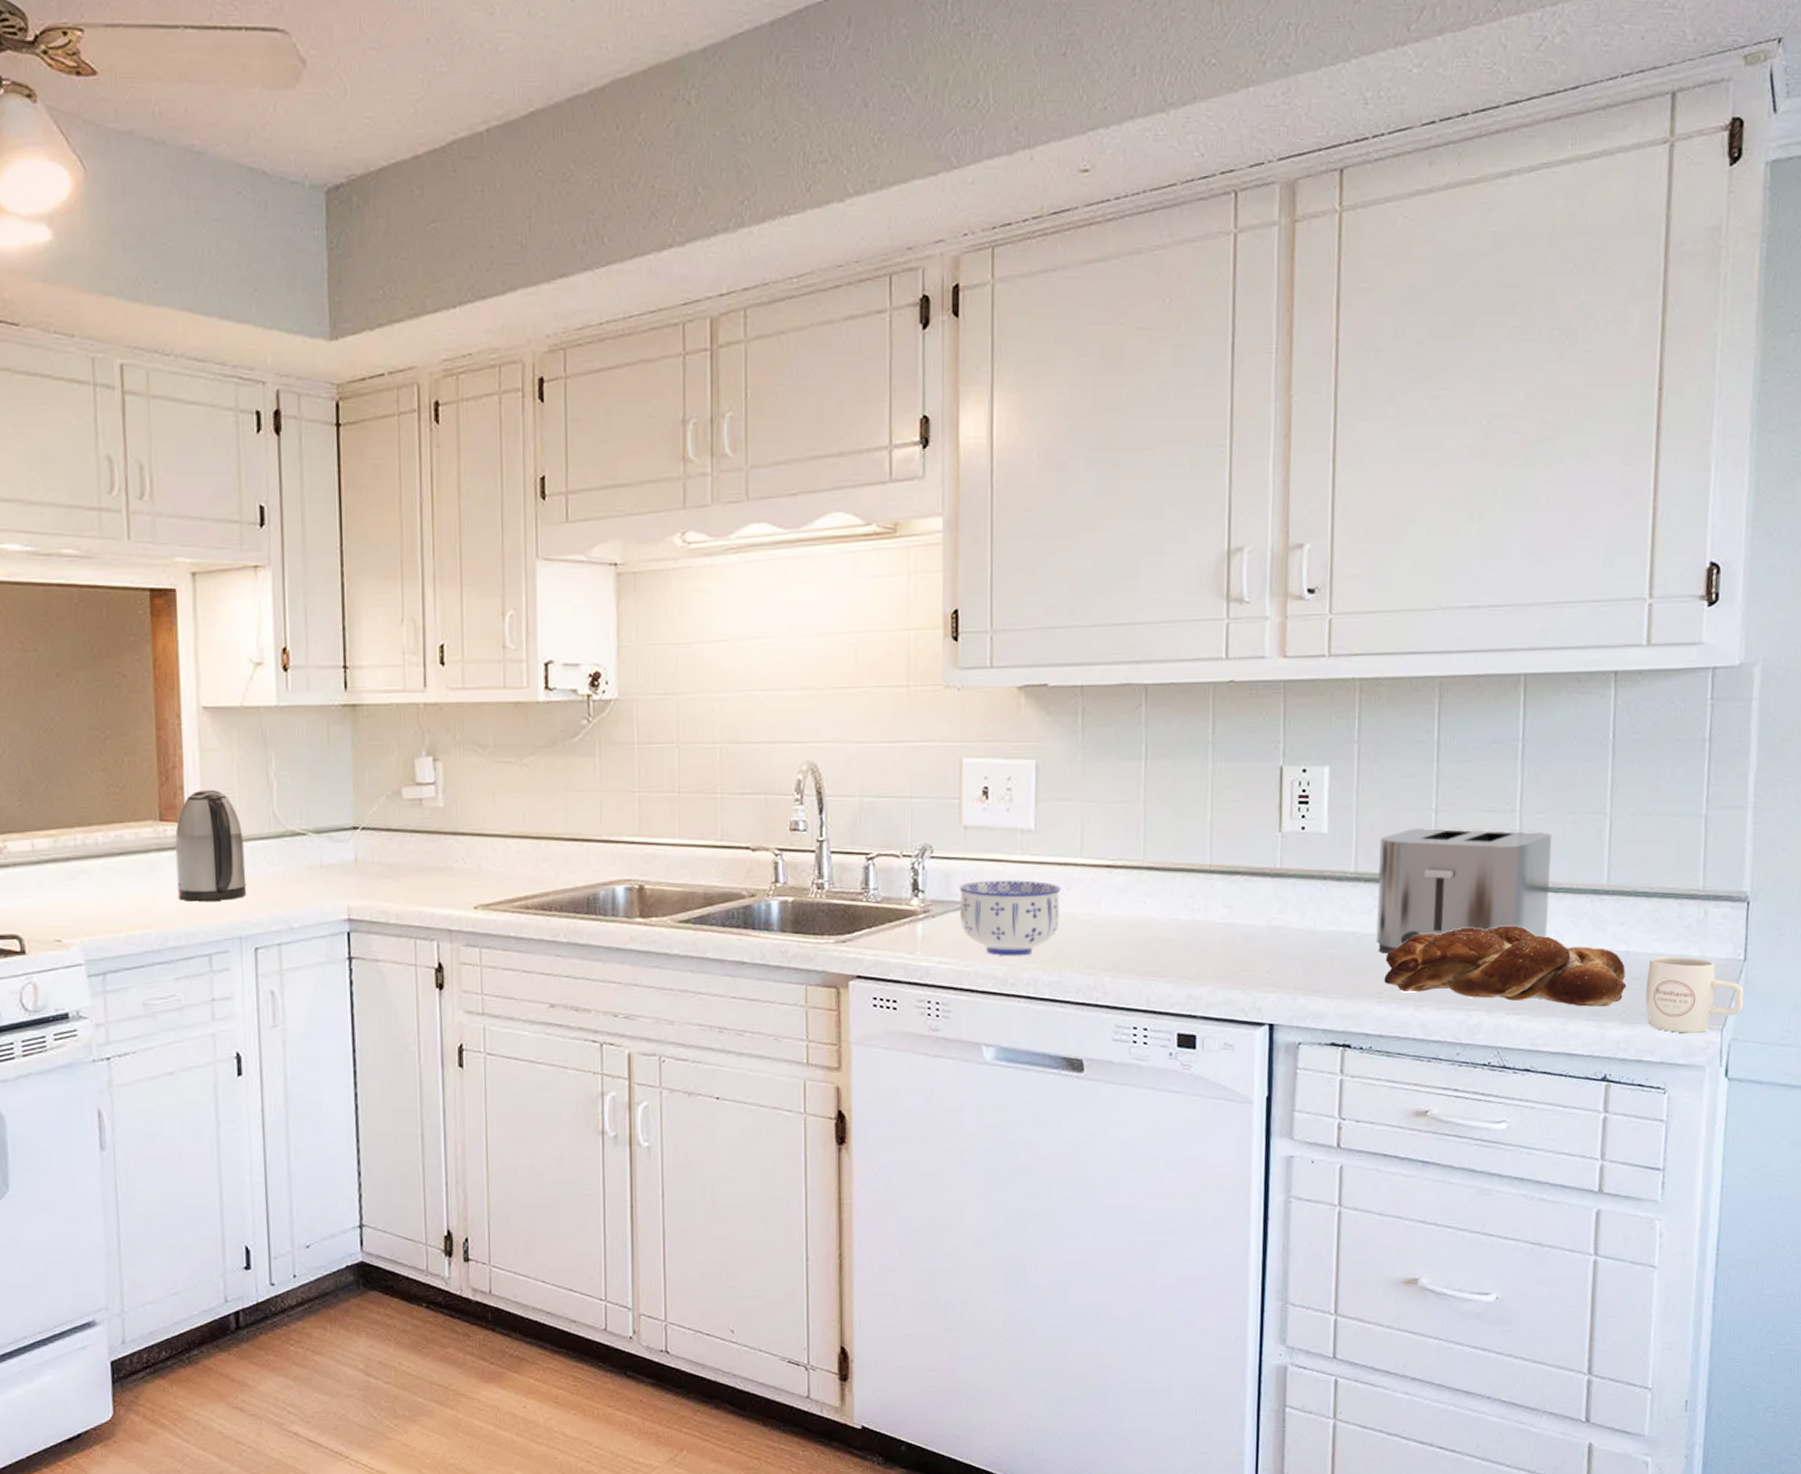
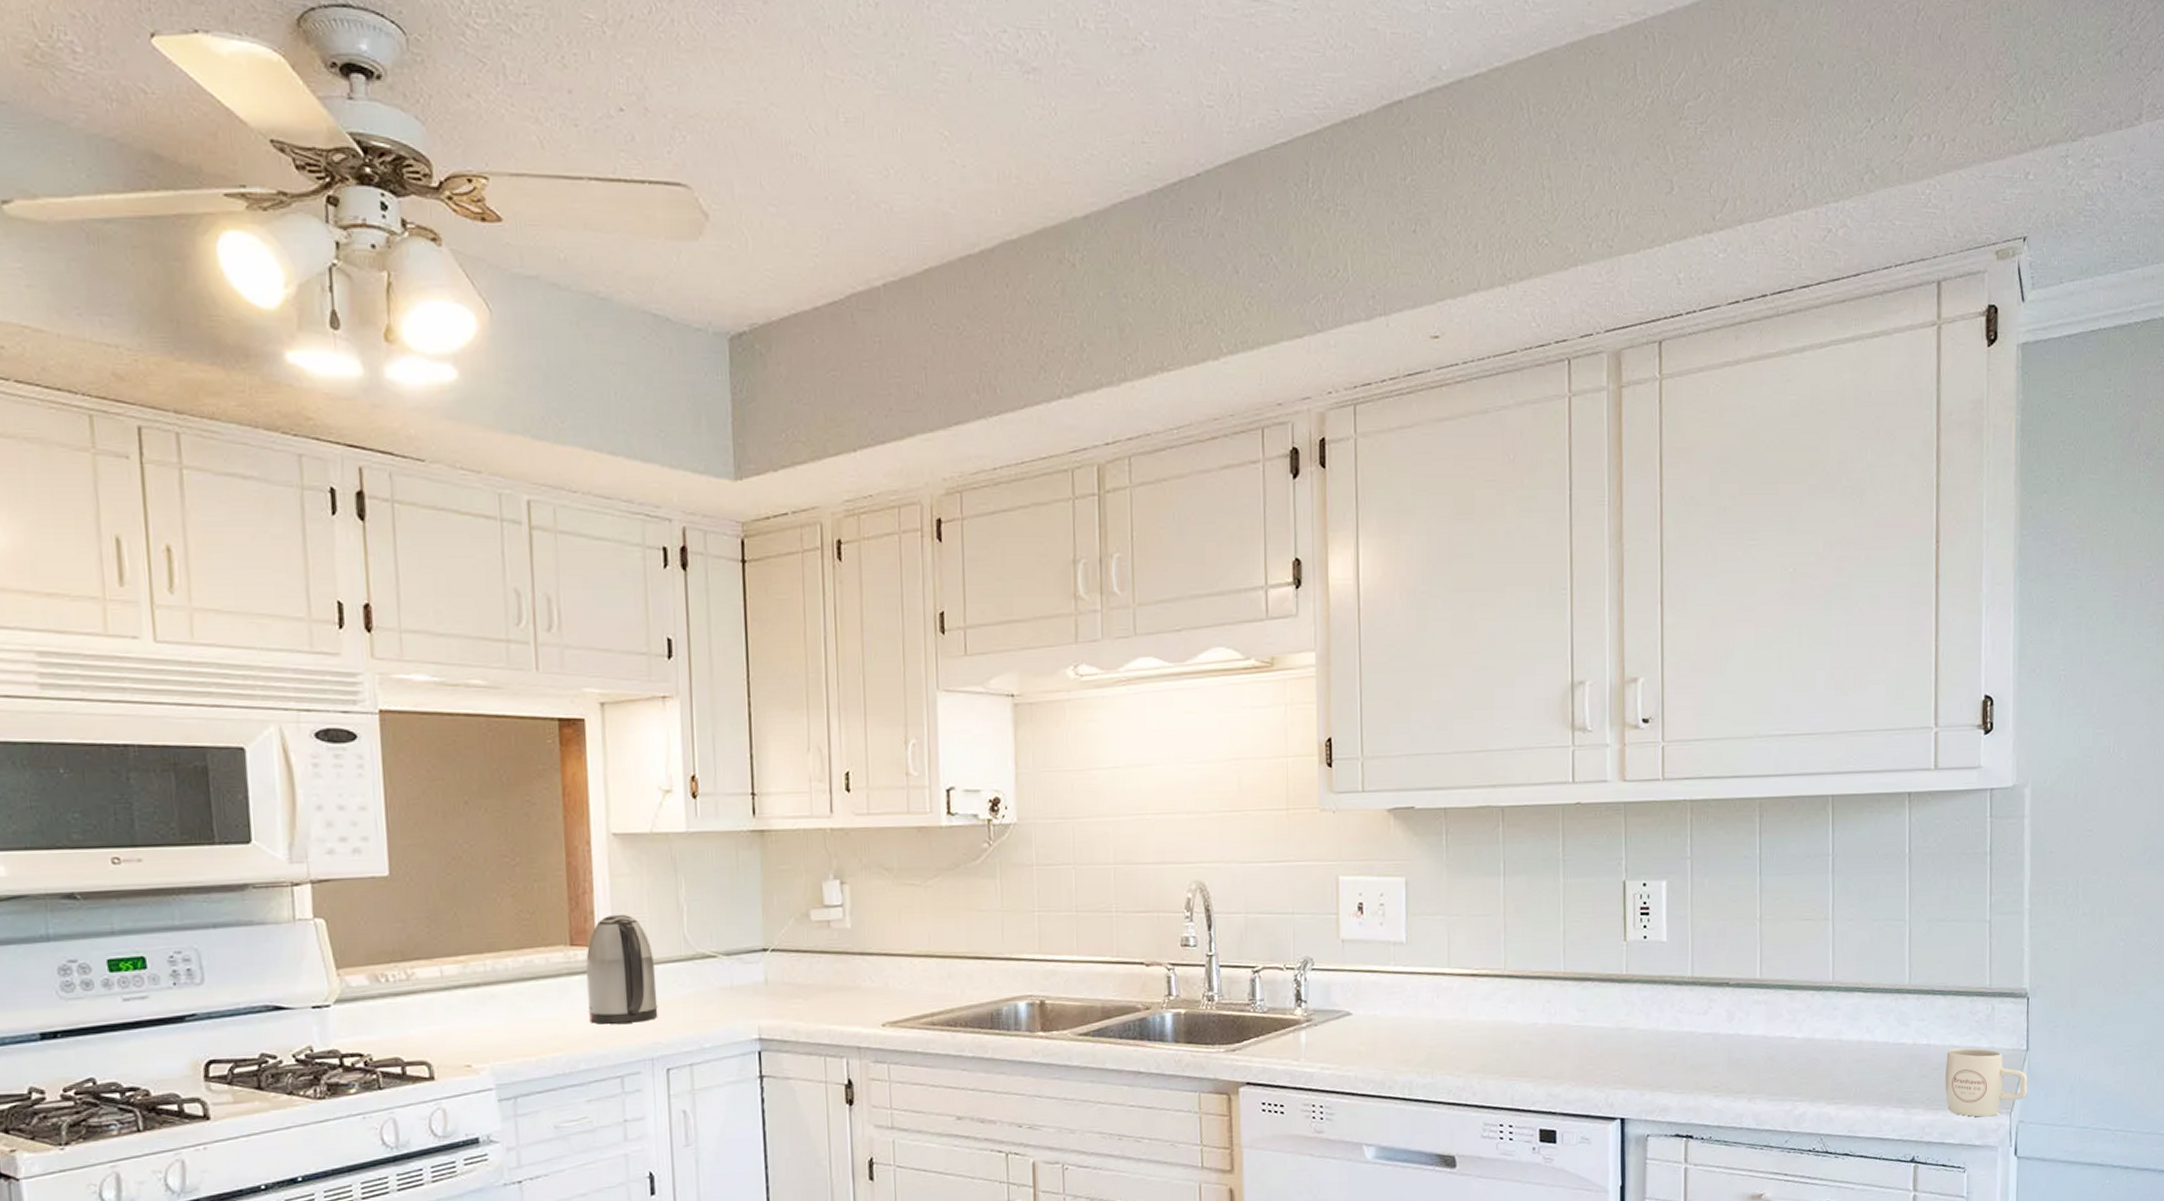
bowl: present [960,880,1061,957] -> none [1339,989,1432,1061]
toaster: present [1376,827,1552,953] -> none [1711,934,1861,1050]
bread loaf: present [1384,925,1627,1008] -> none [1720,1022,1929,1096]

